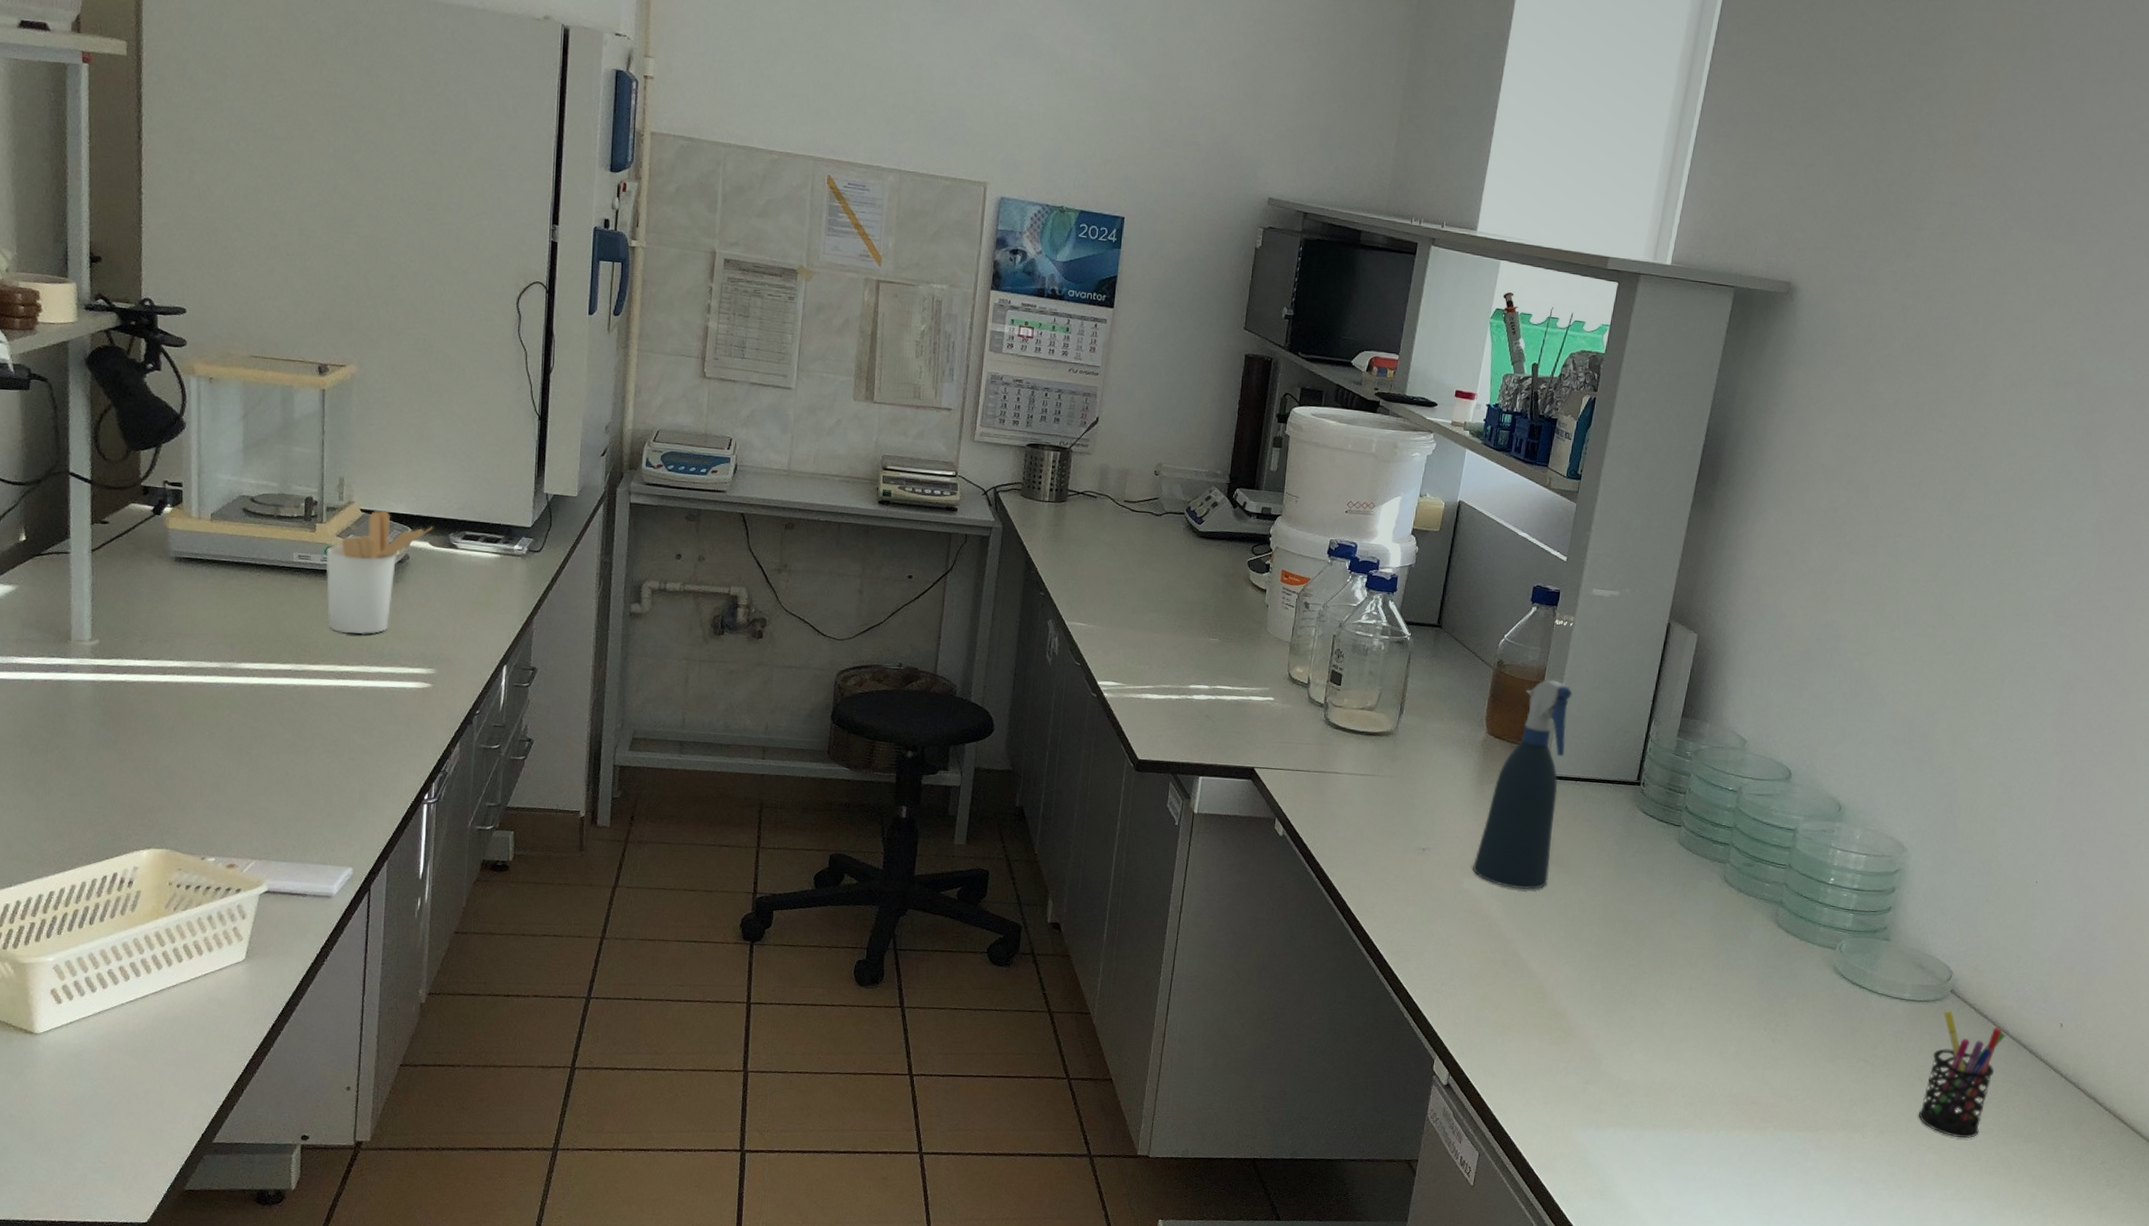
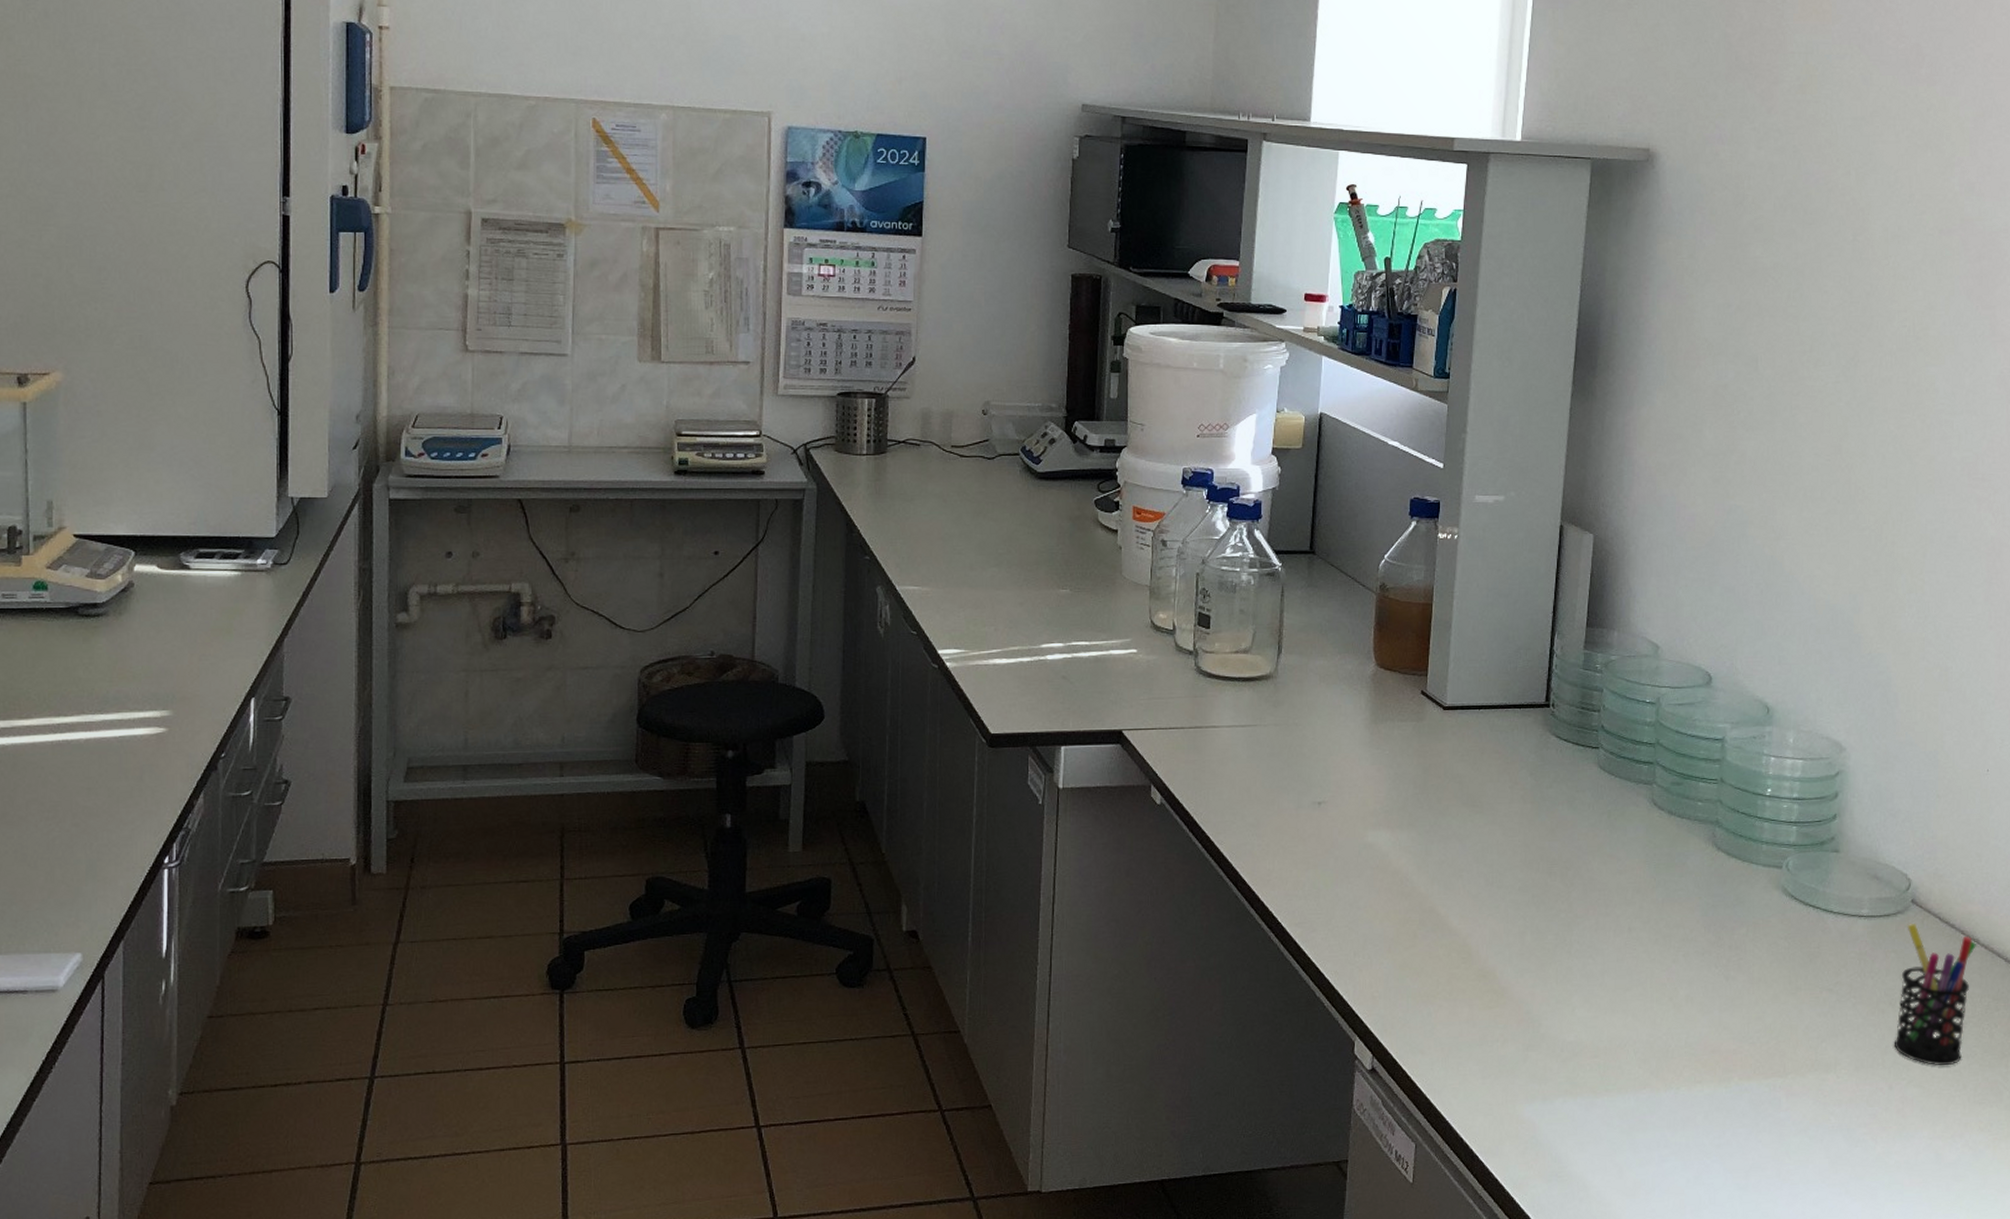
utensil holder: present [325,510,433,635] -> none [34,534,160,679]
spray bottle: present [1472,679,1573,890] -> none [1375,599,1465,838]

